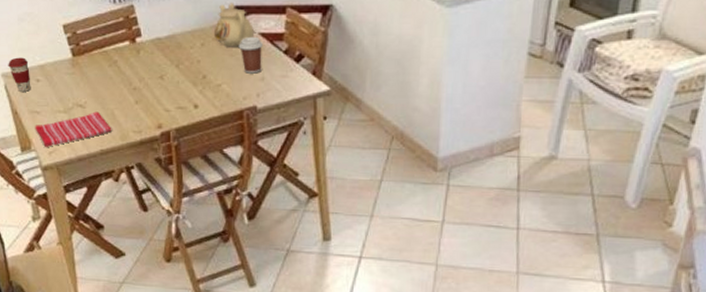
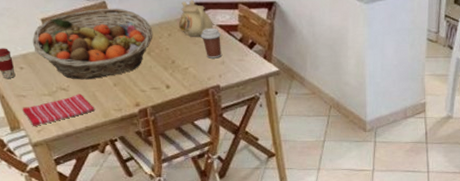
fruit basket: none [51,12,184,96] -> present [32,8,153,80]

